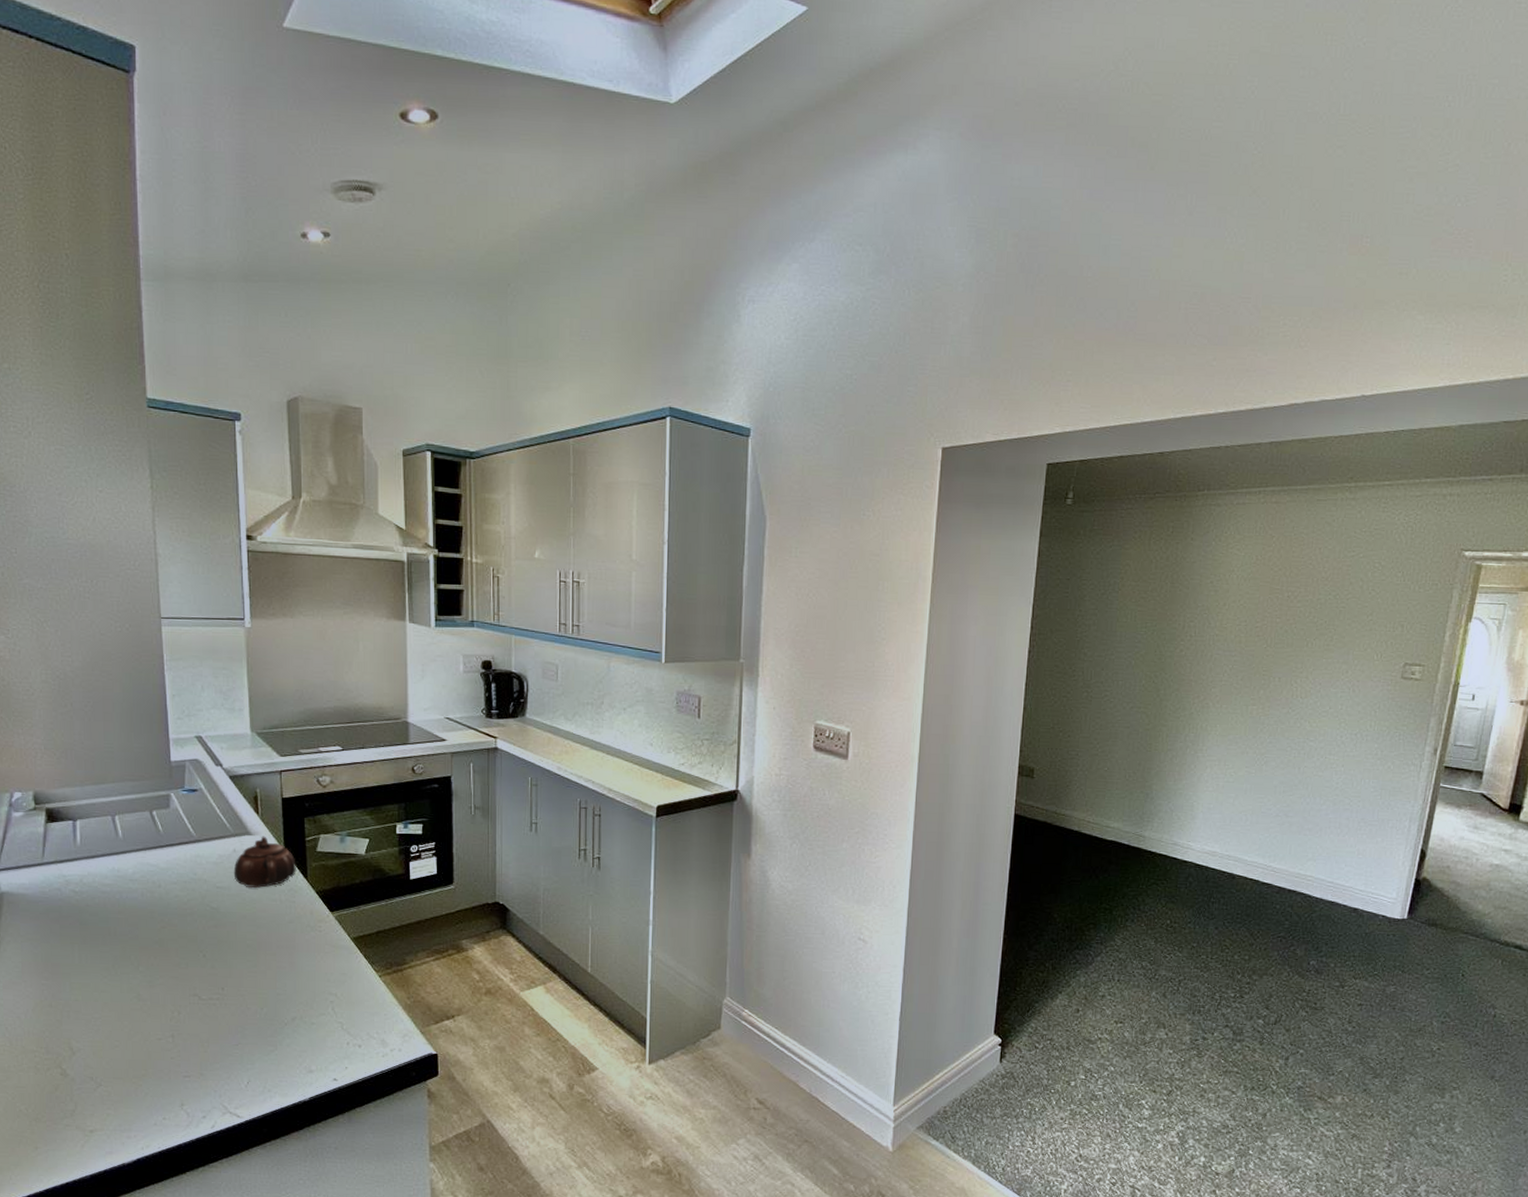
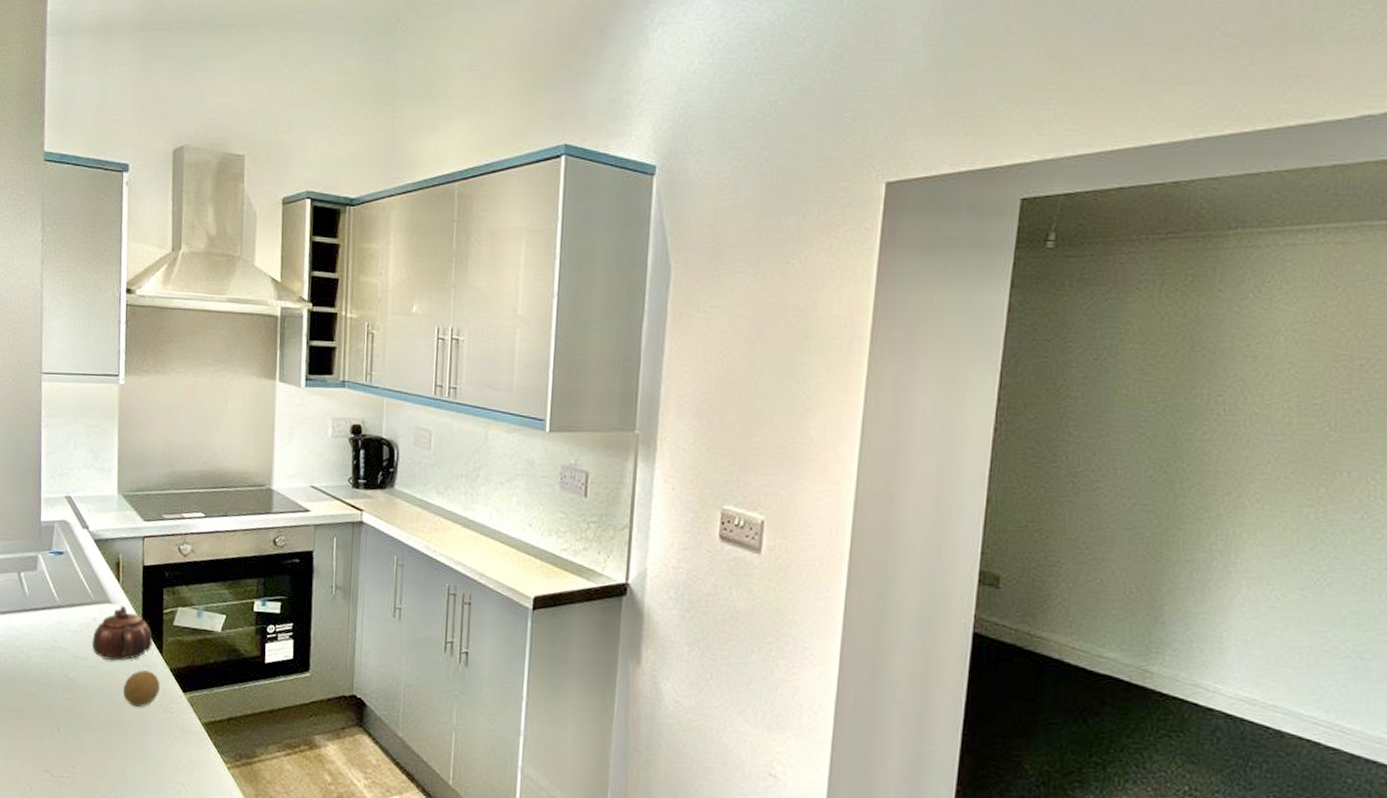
fruit: none [270,894,308,929] -> present [123,670,161,708]

